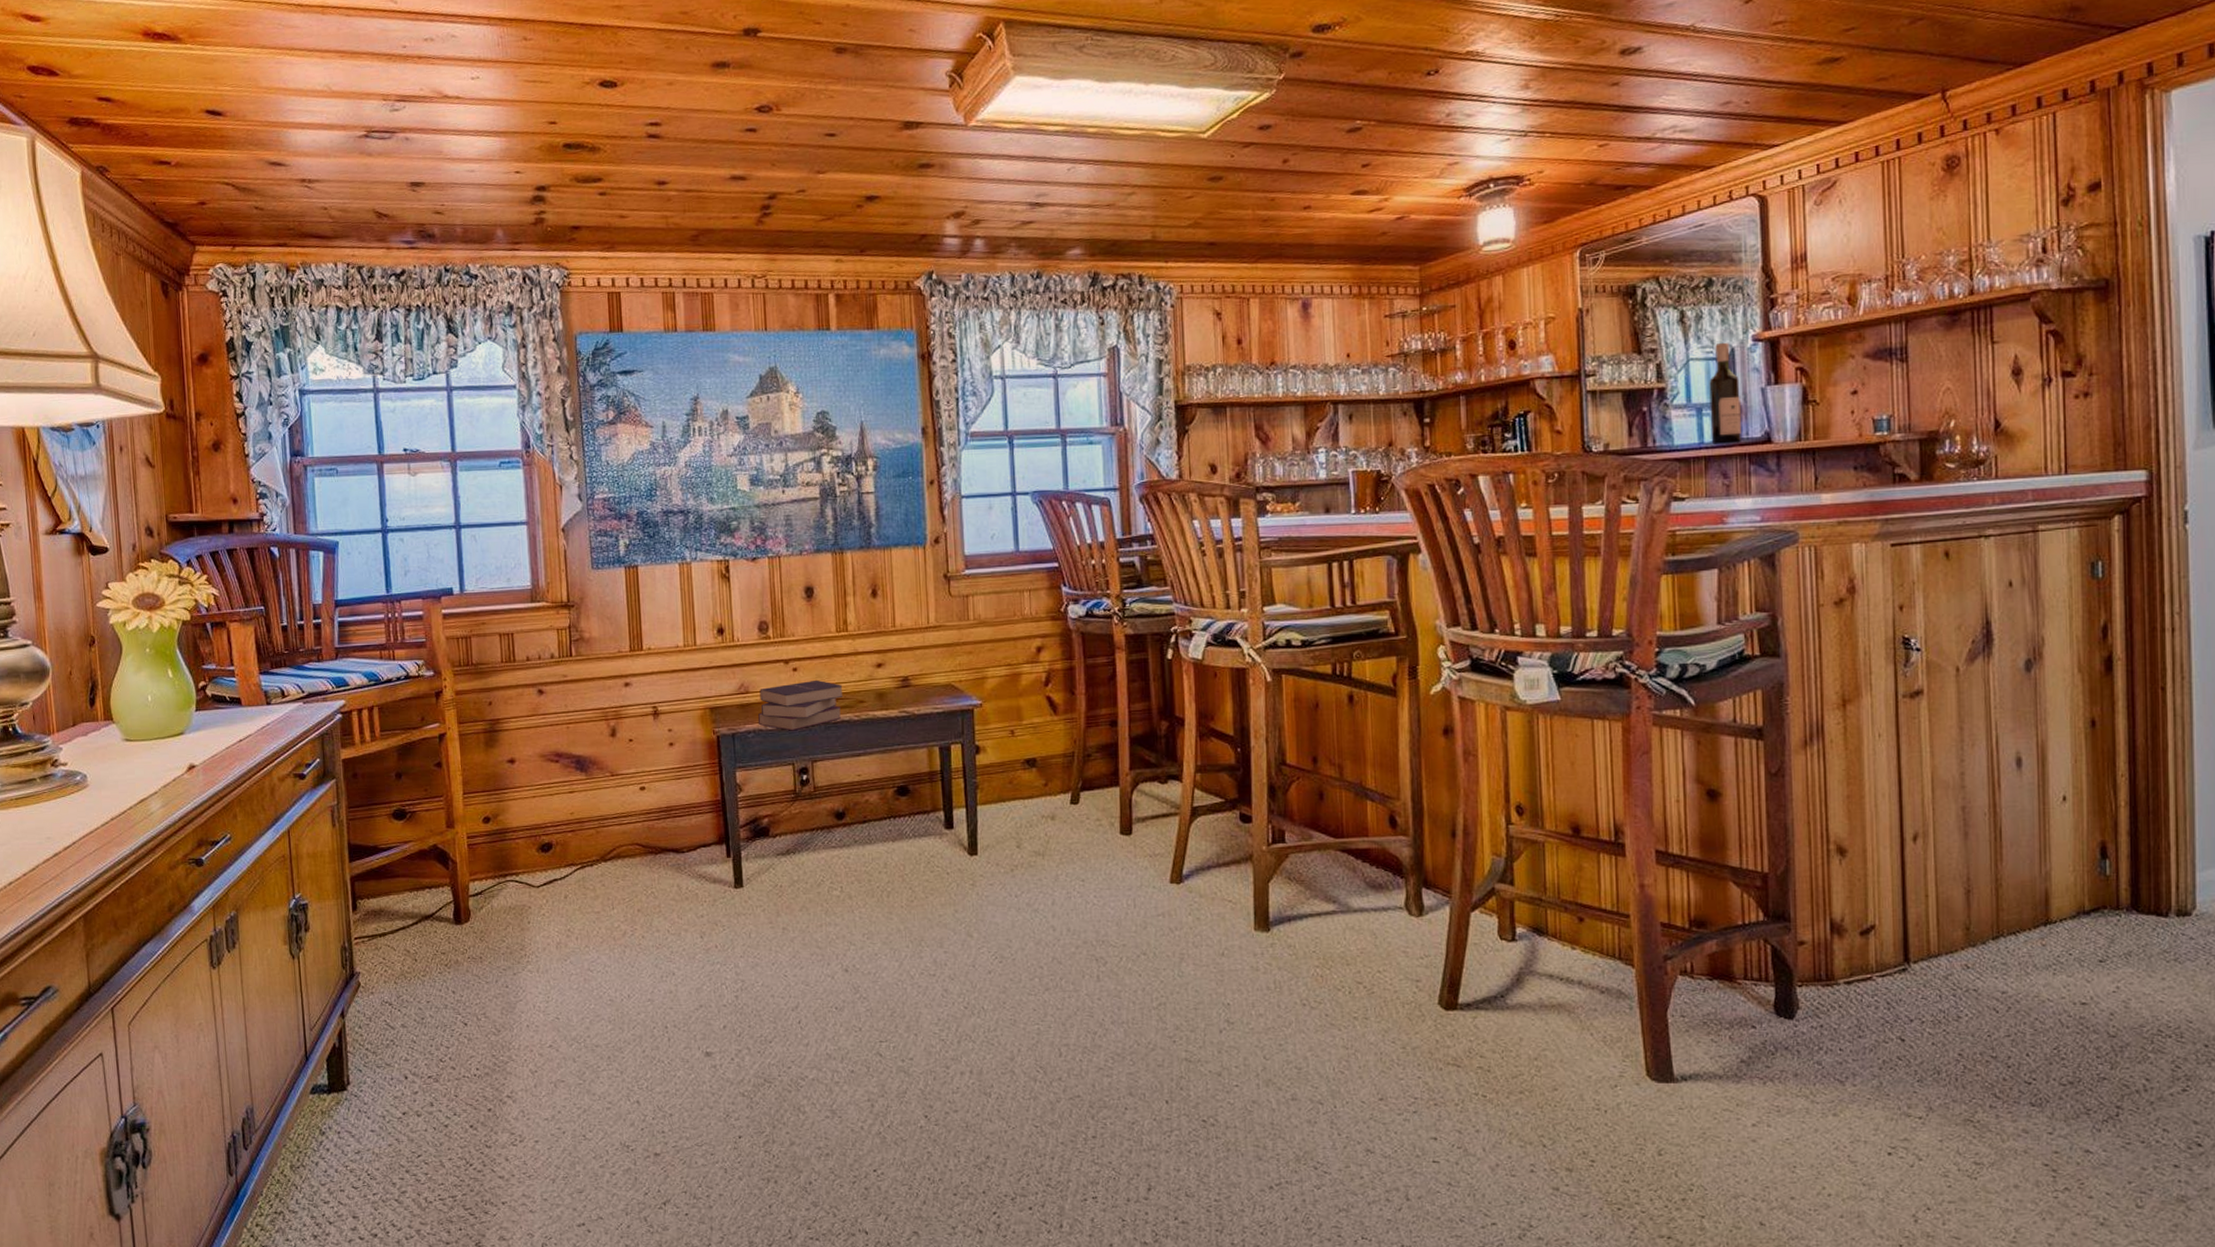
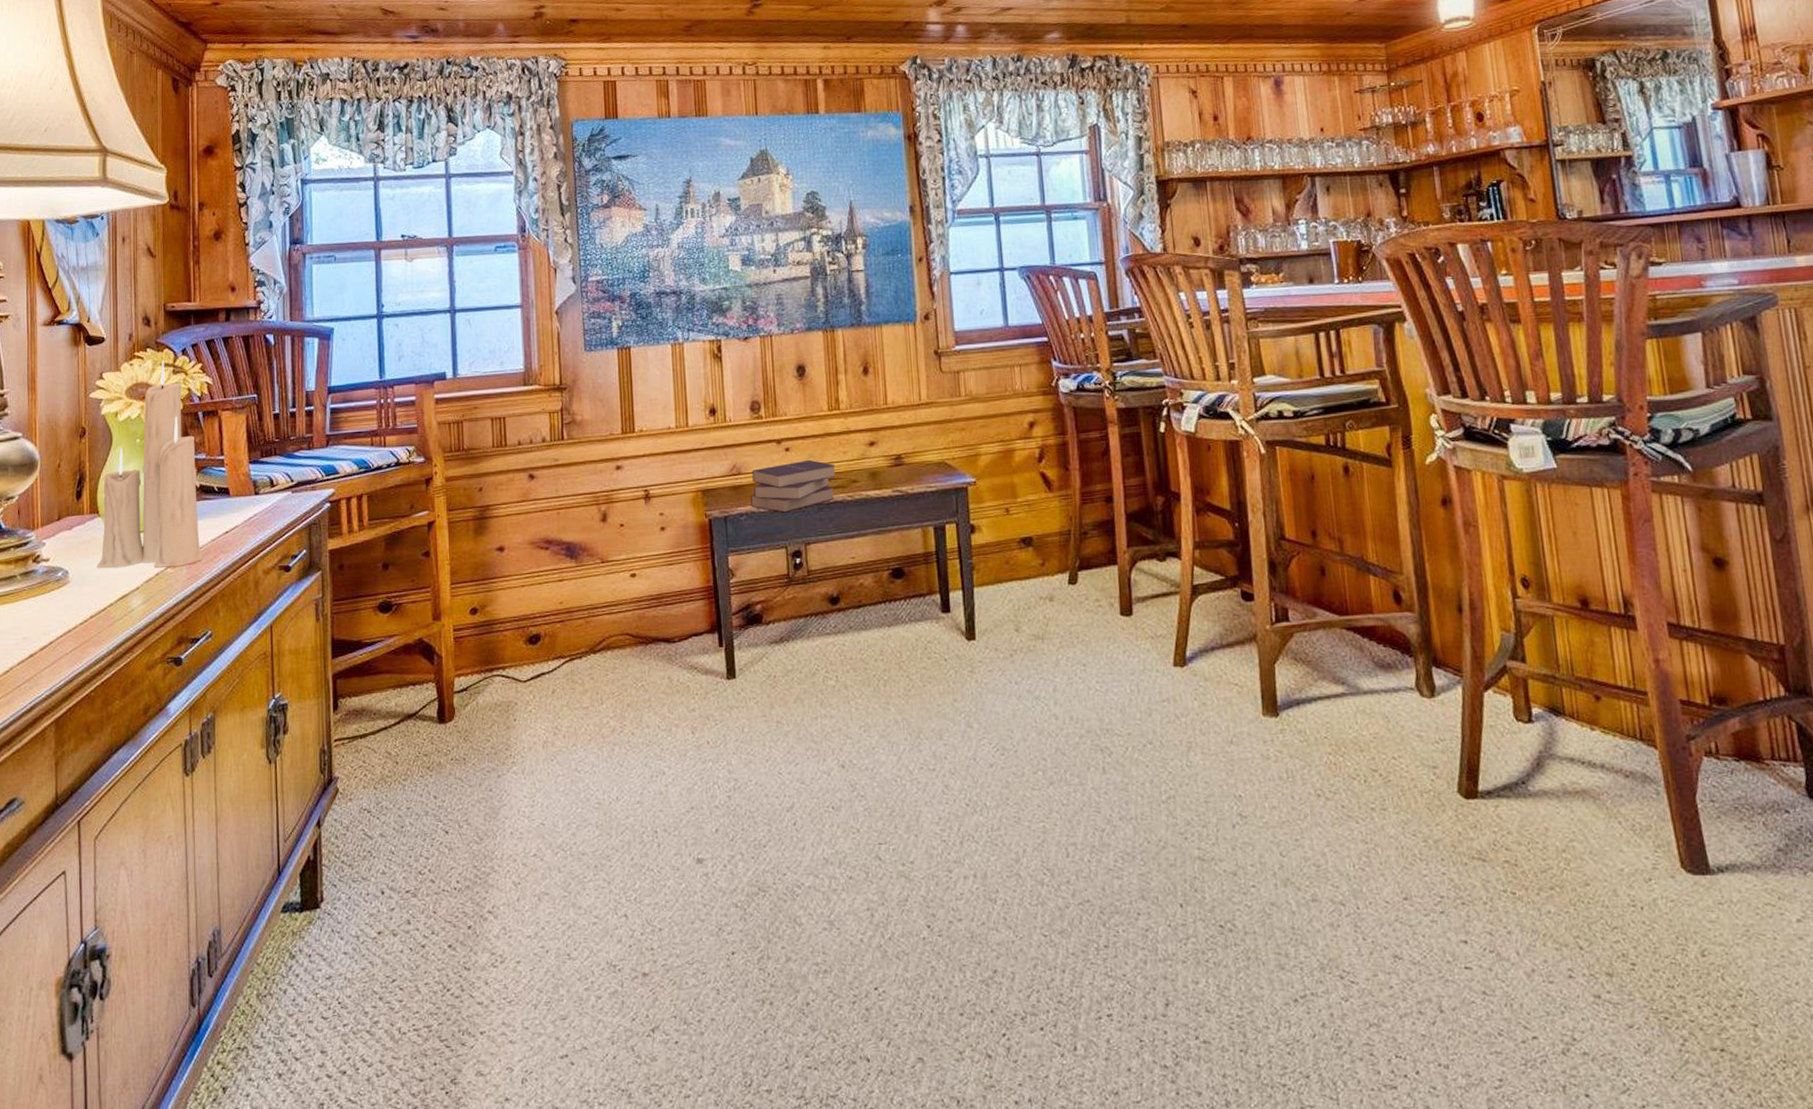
candle: none [114,570,218,774] -> present [97,360,202,569]
bottle: present [1709,342,1741,445] -> none [1674,111,1712,210]

